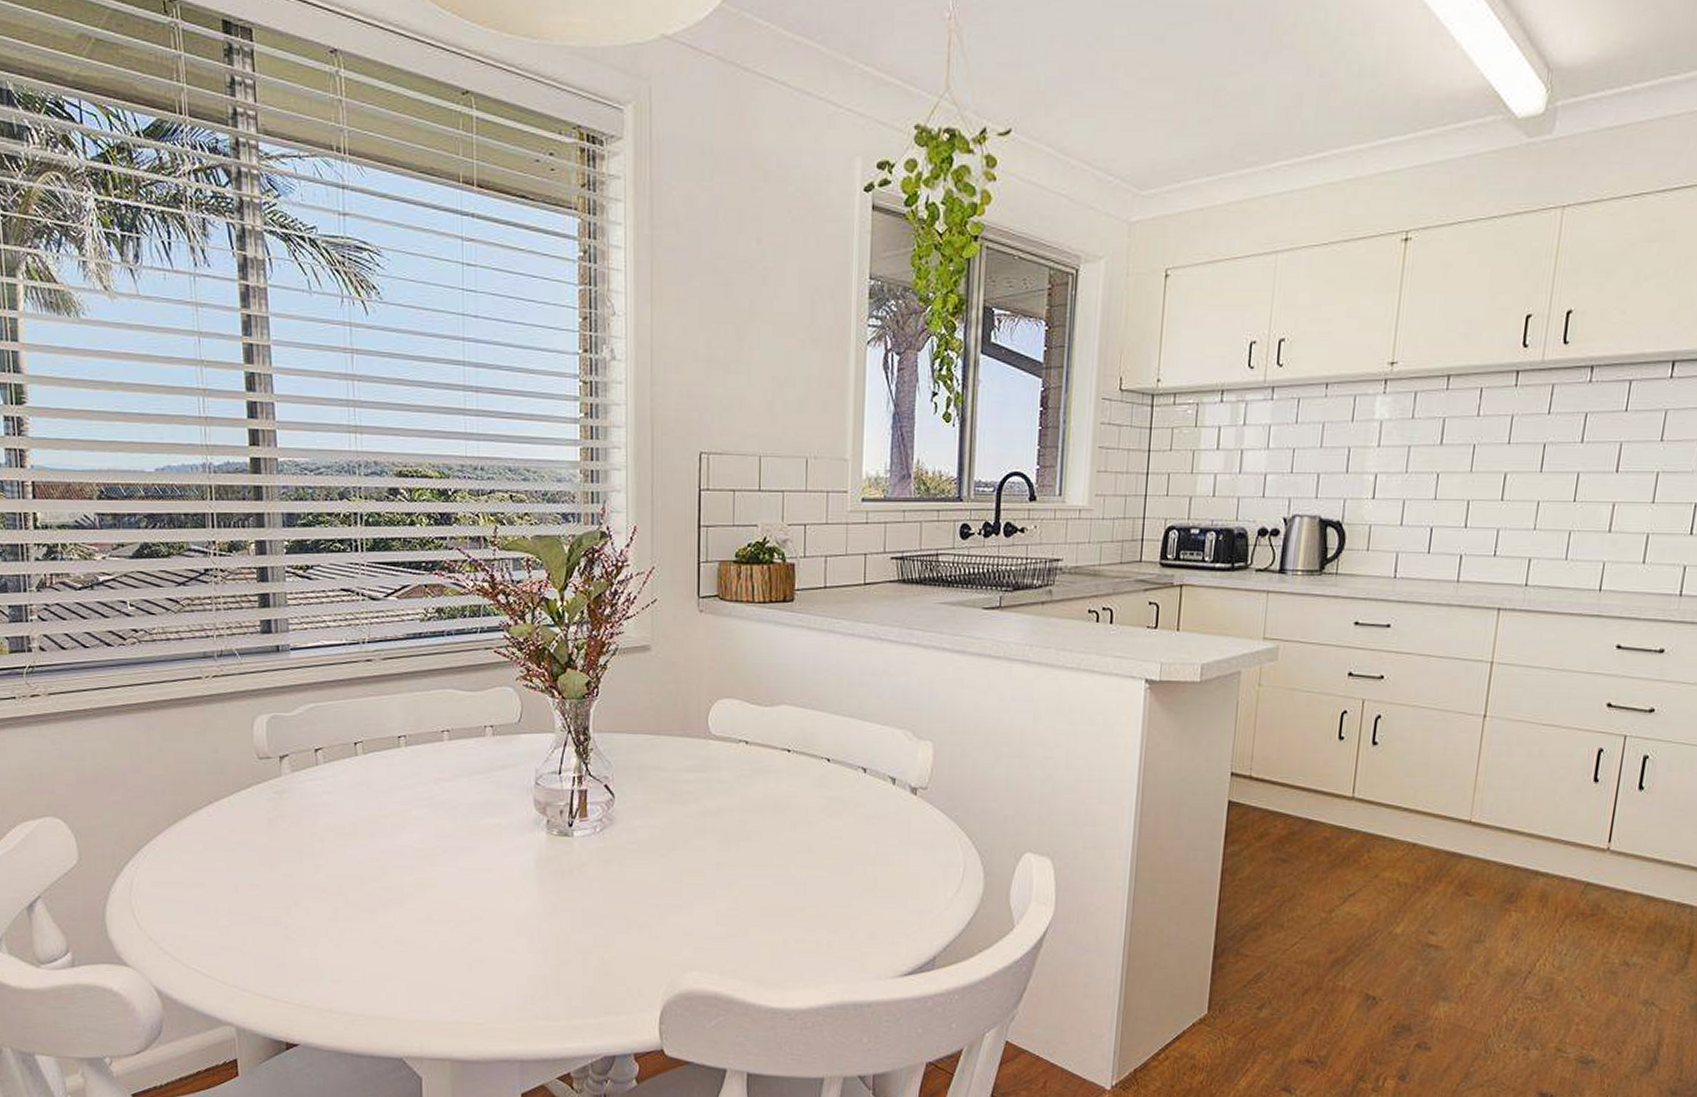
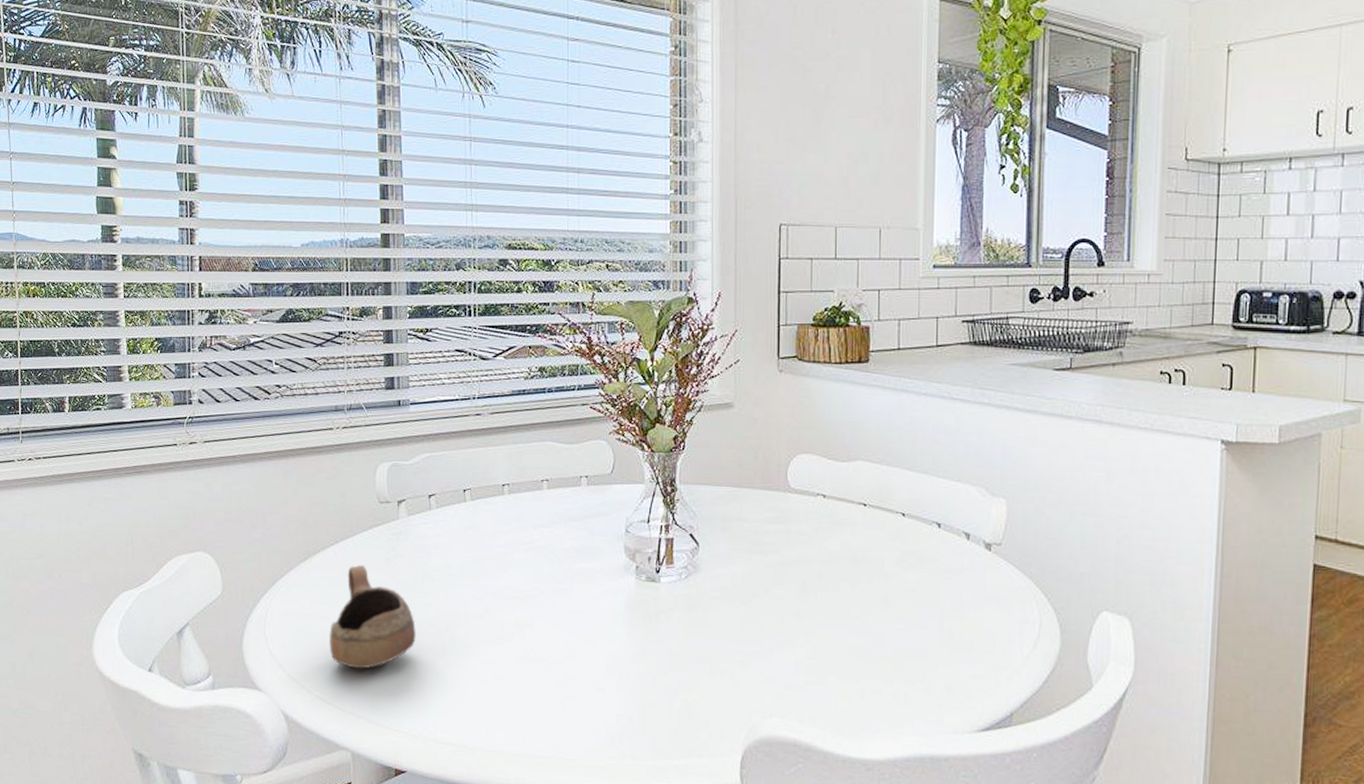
cup: none [205,826,305,939] -> present [329,564,416,669]

